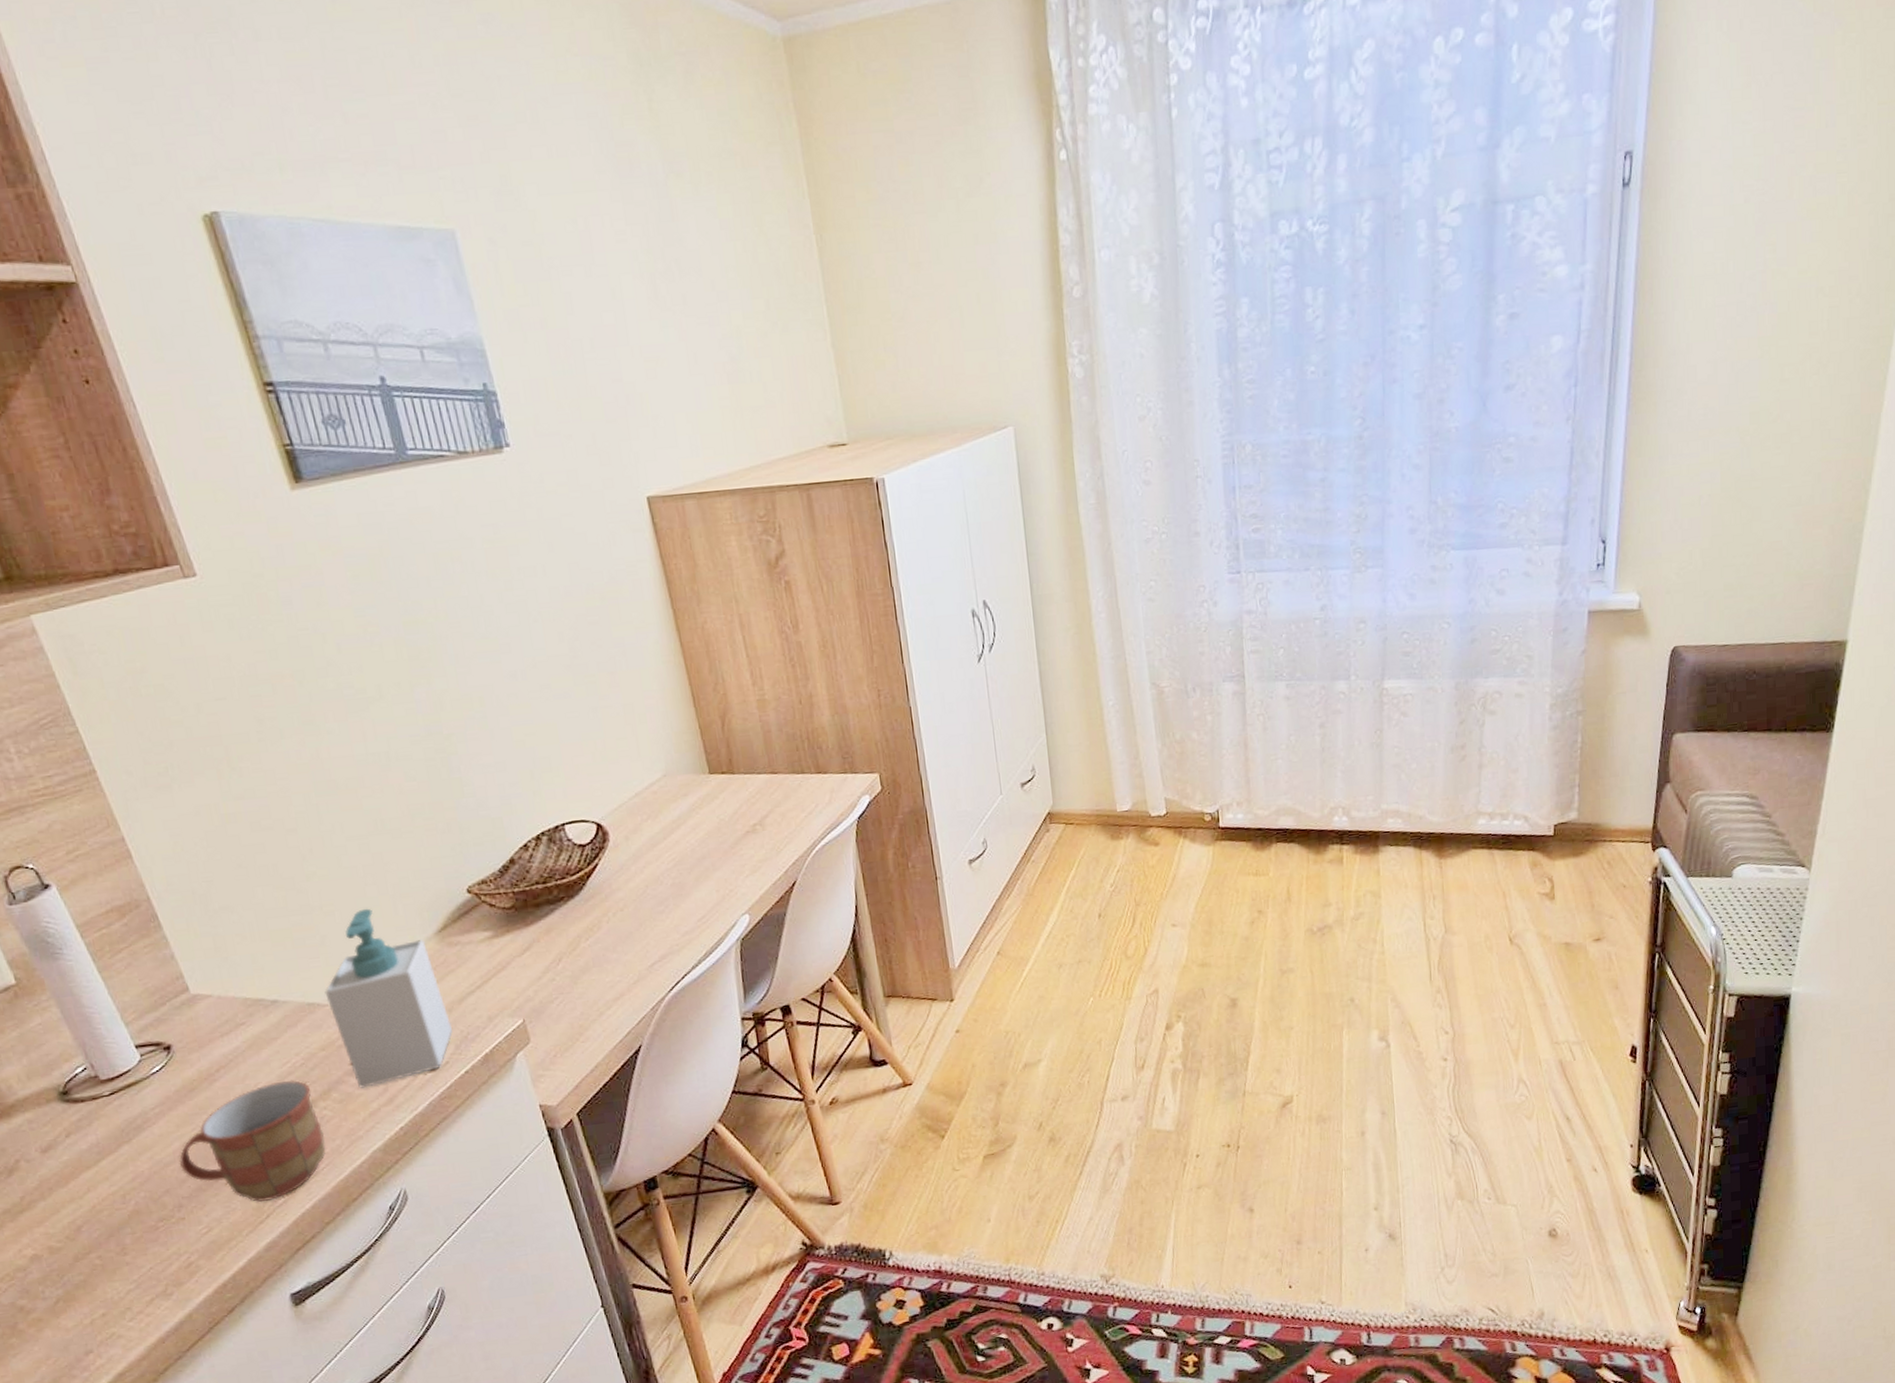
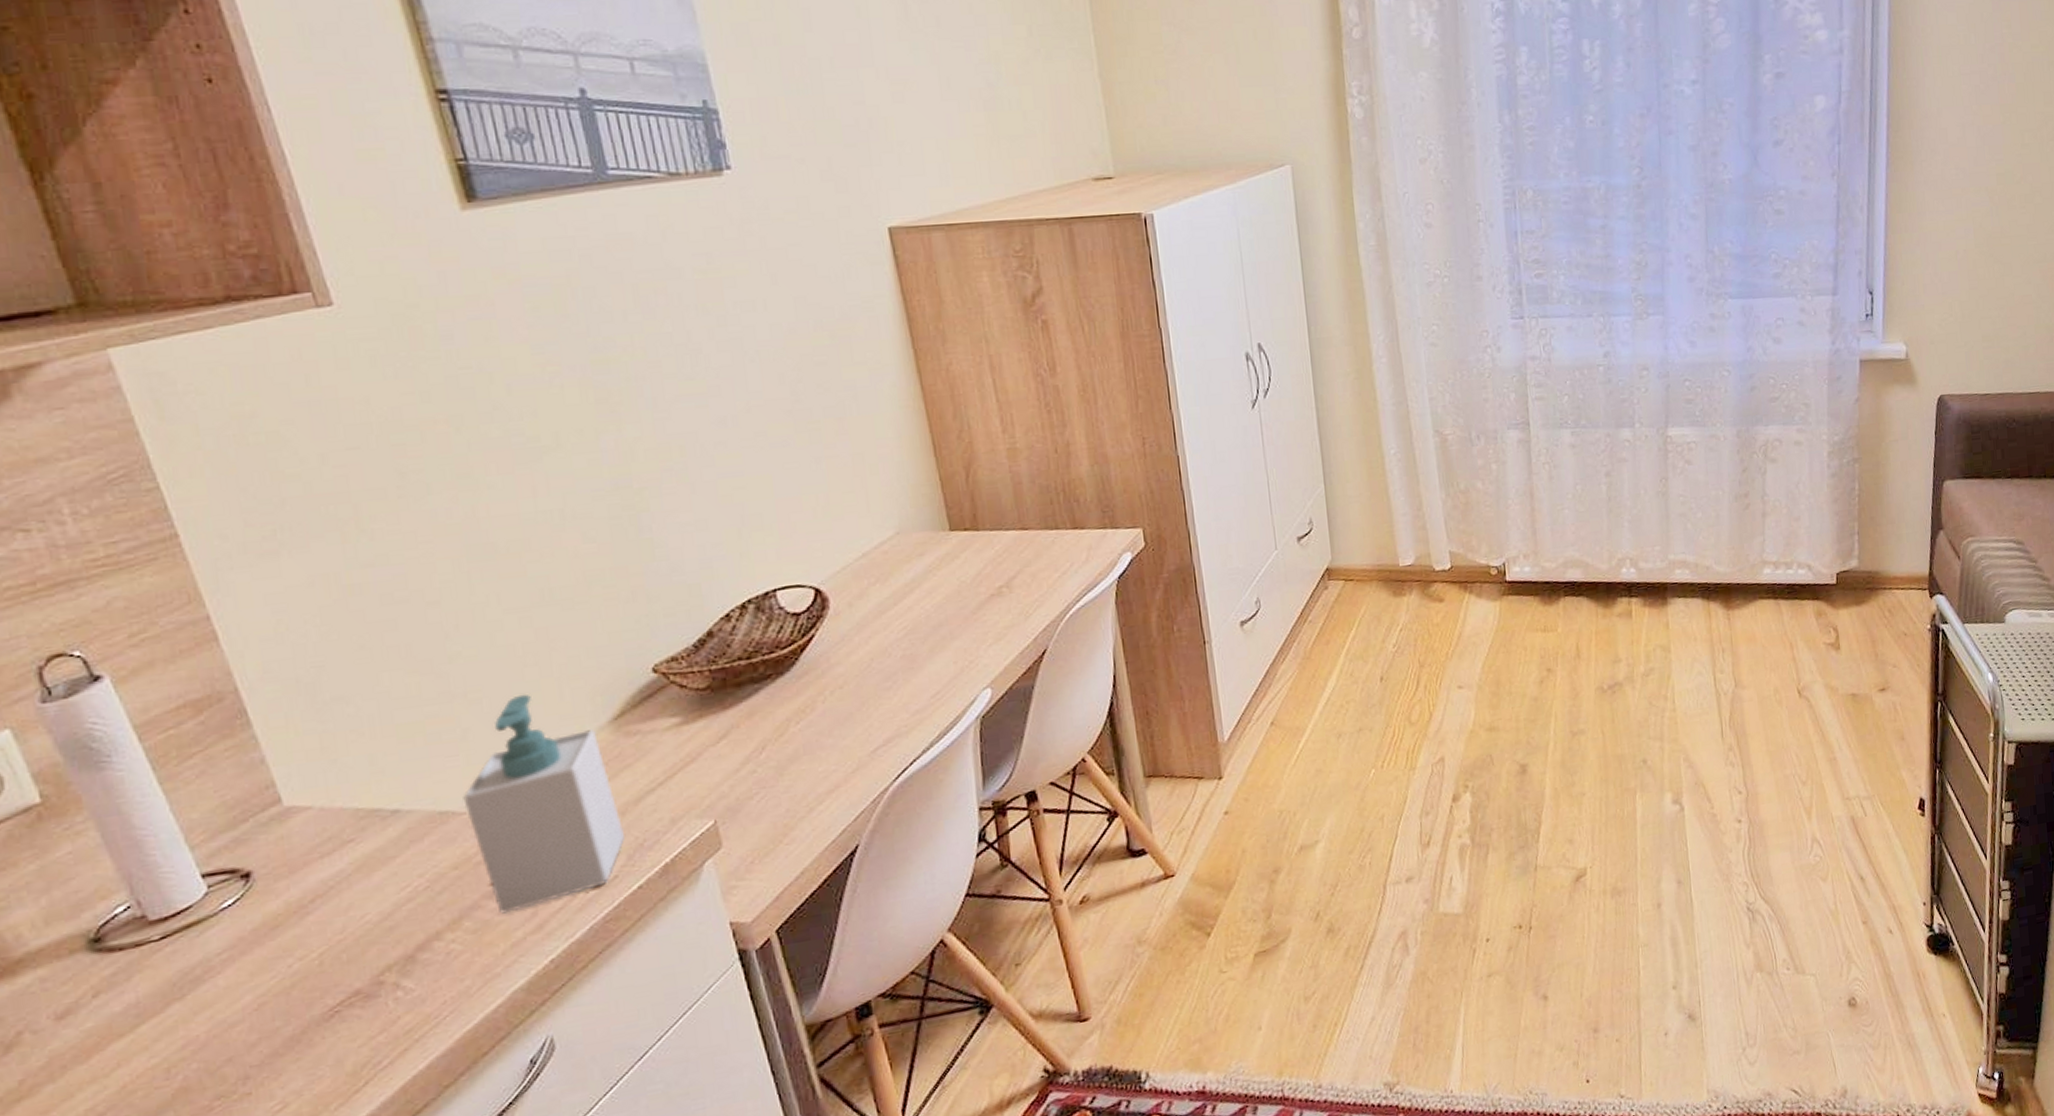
mug: present [179,1080,326,1202] -> none [249,907,451,1066]

